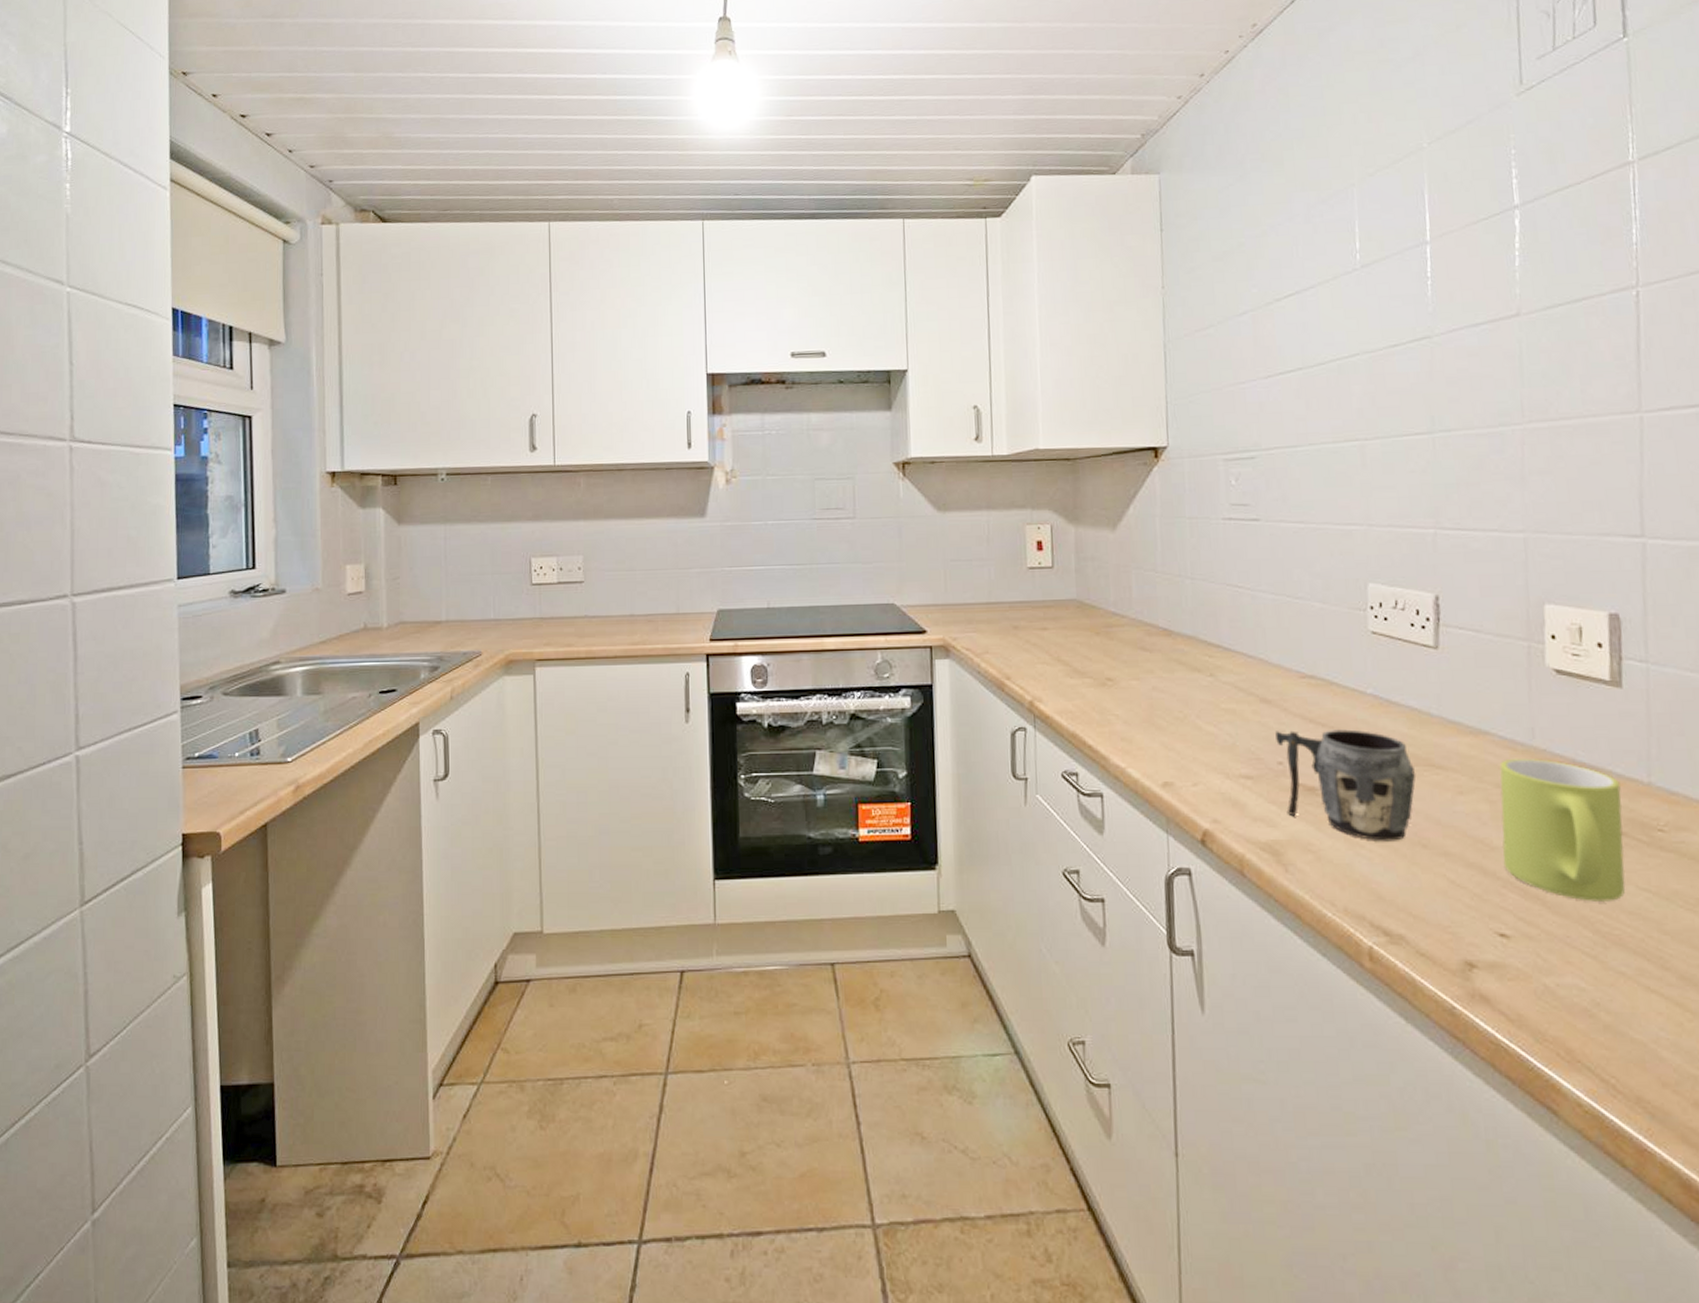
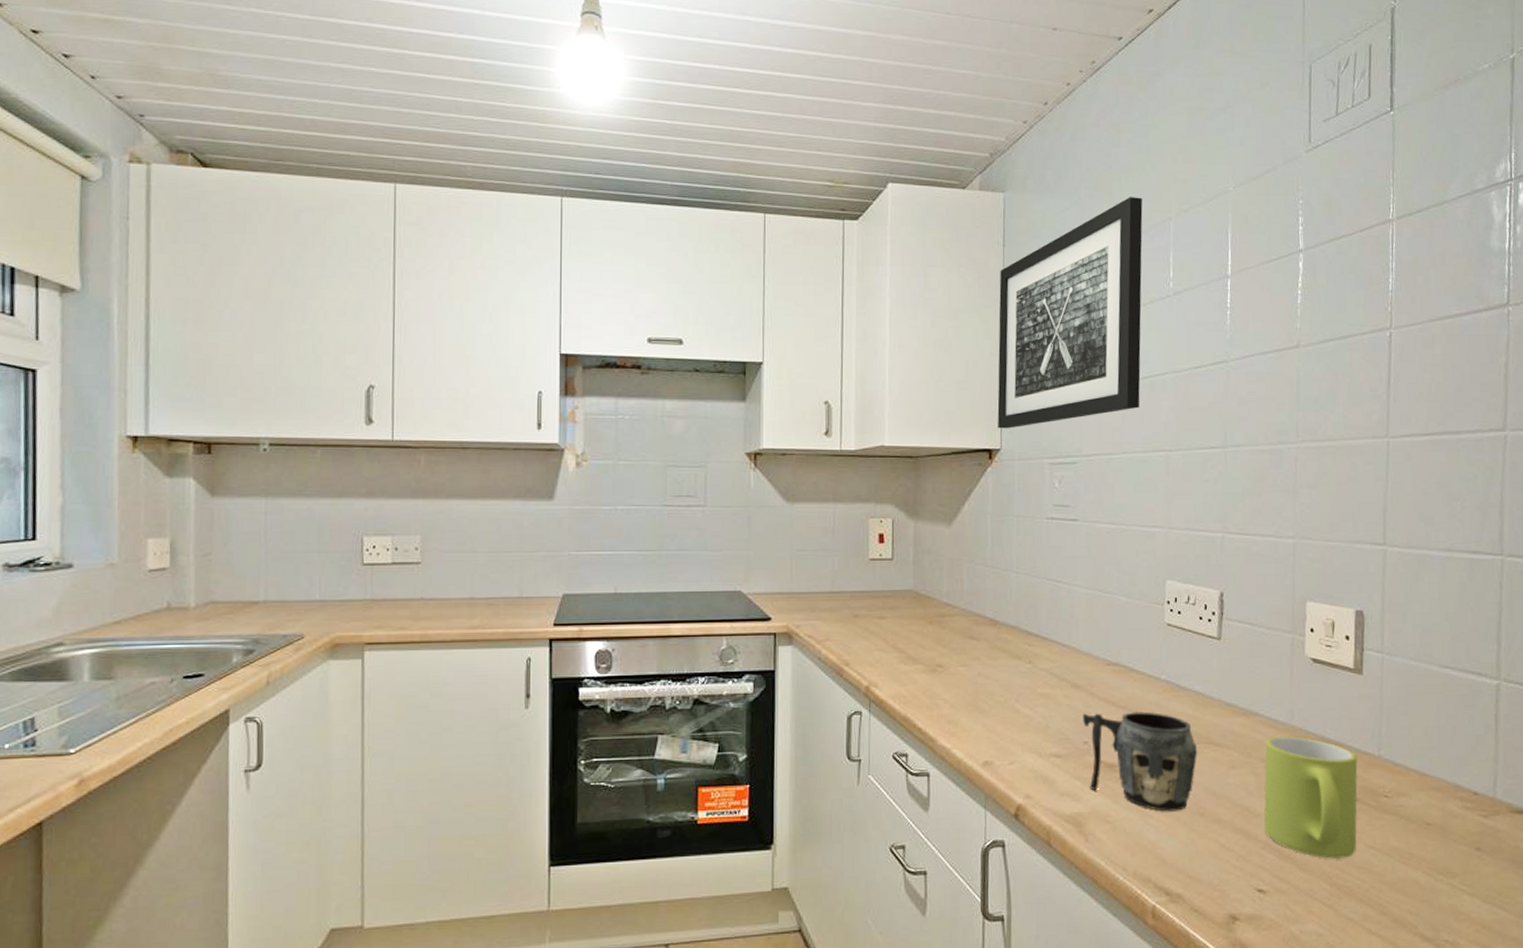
wall art: none [1158,164,1327,425] -> present [997,197,1143,429]

